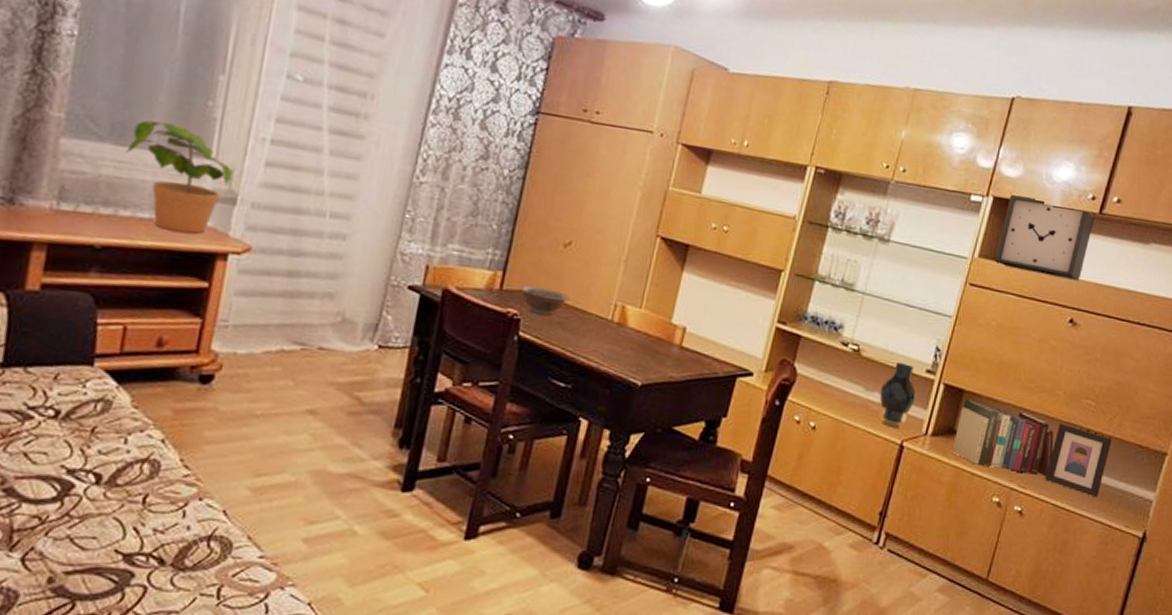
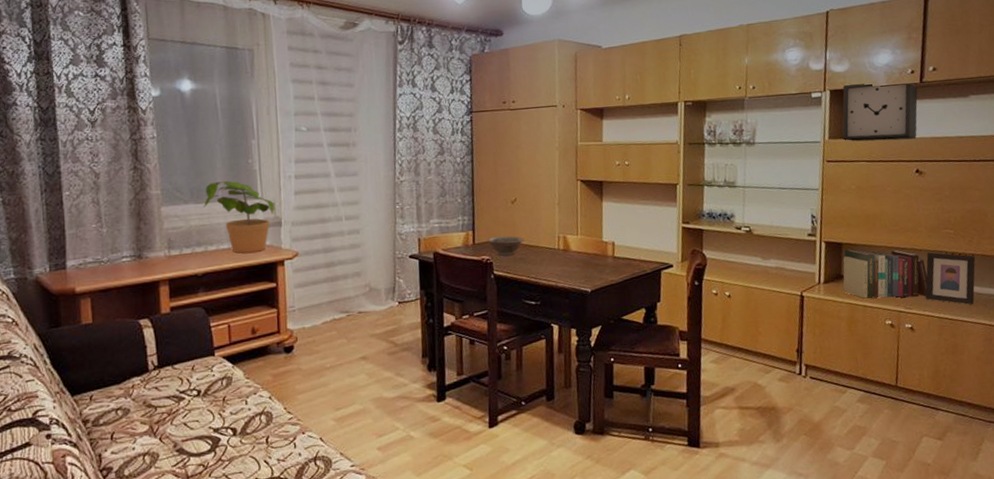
vase: present [878,362,917,429] -> none [774,233,805,284]

